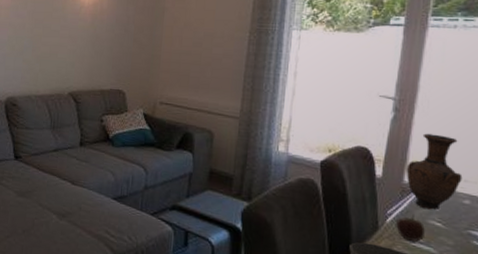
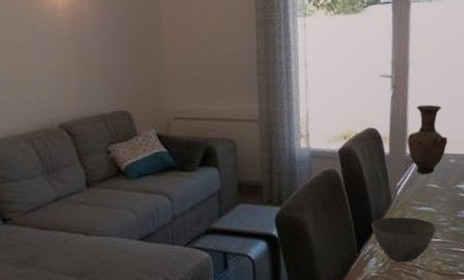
apple: present [396,215,426,242] -> none [404,182,427,207]

